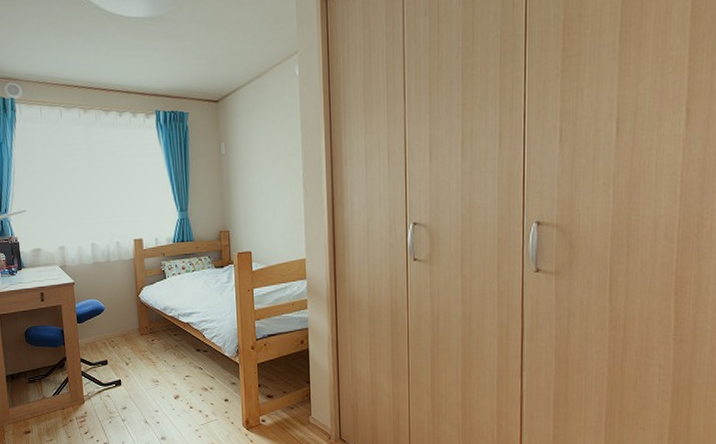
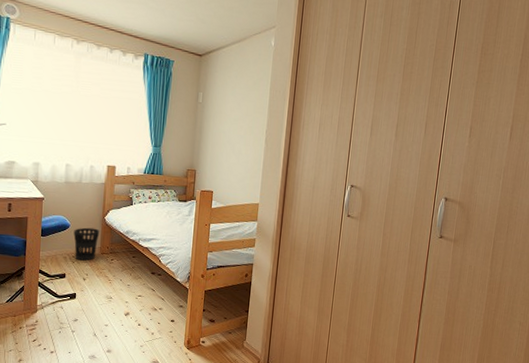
wastebasket: none [109,308,136,344] -> present [73,227,100,261]

